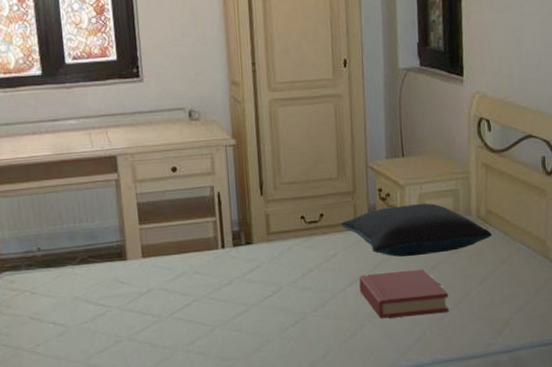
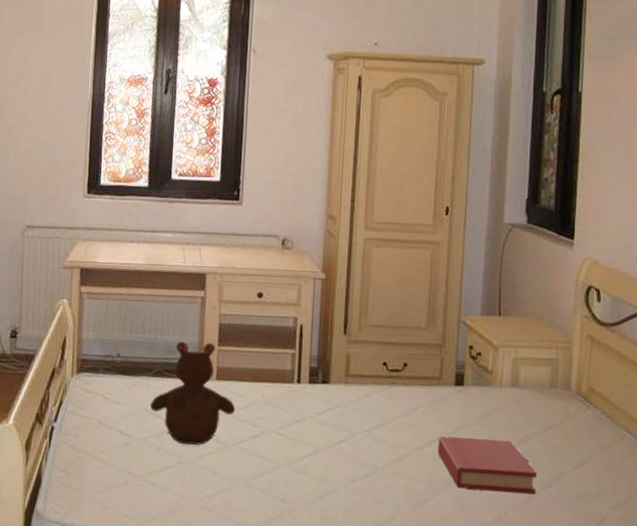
teddy bear: none [78,223,166,325] -> present [149,342,236,445]
pillow: present [340,203,492,257] -> none [424,367,593,426]

